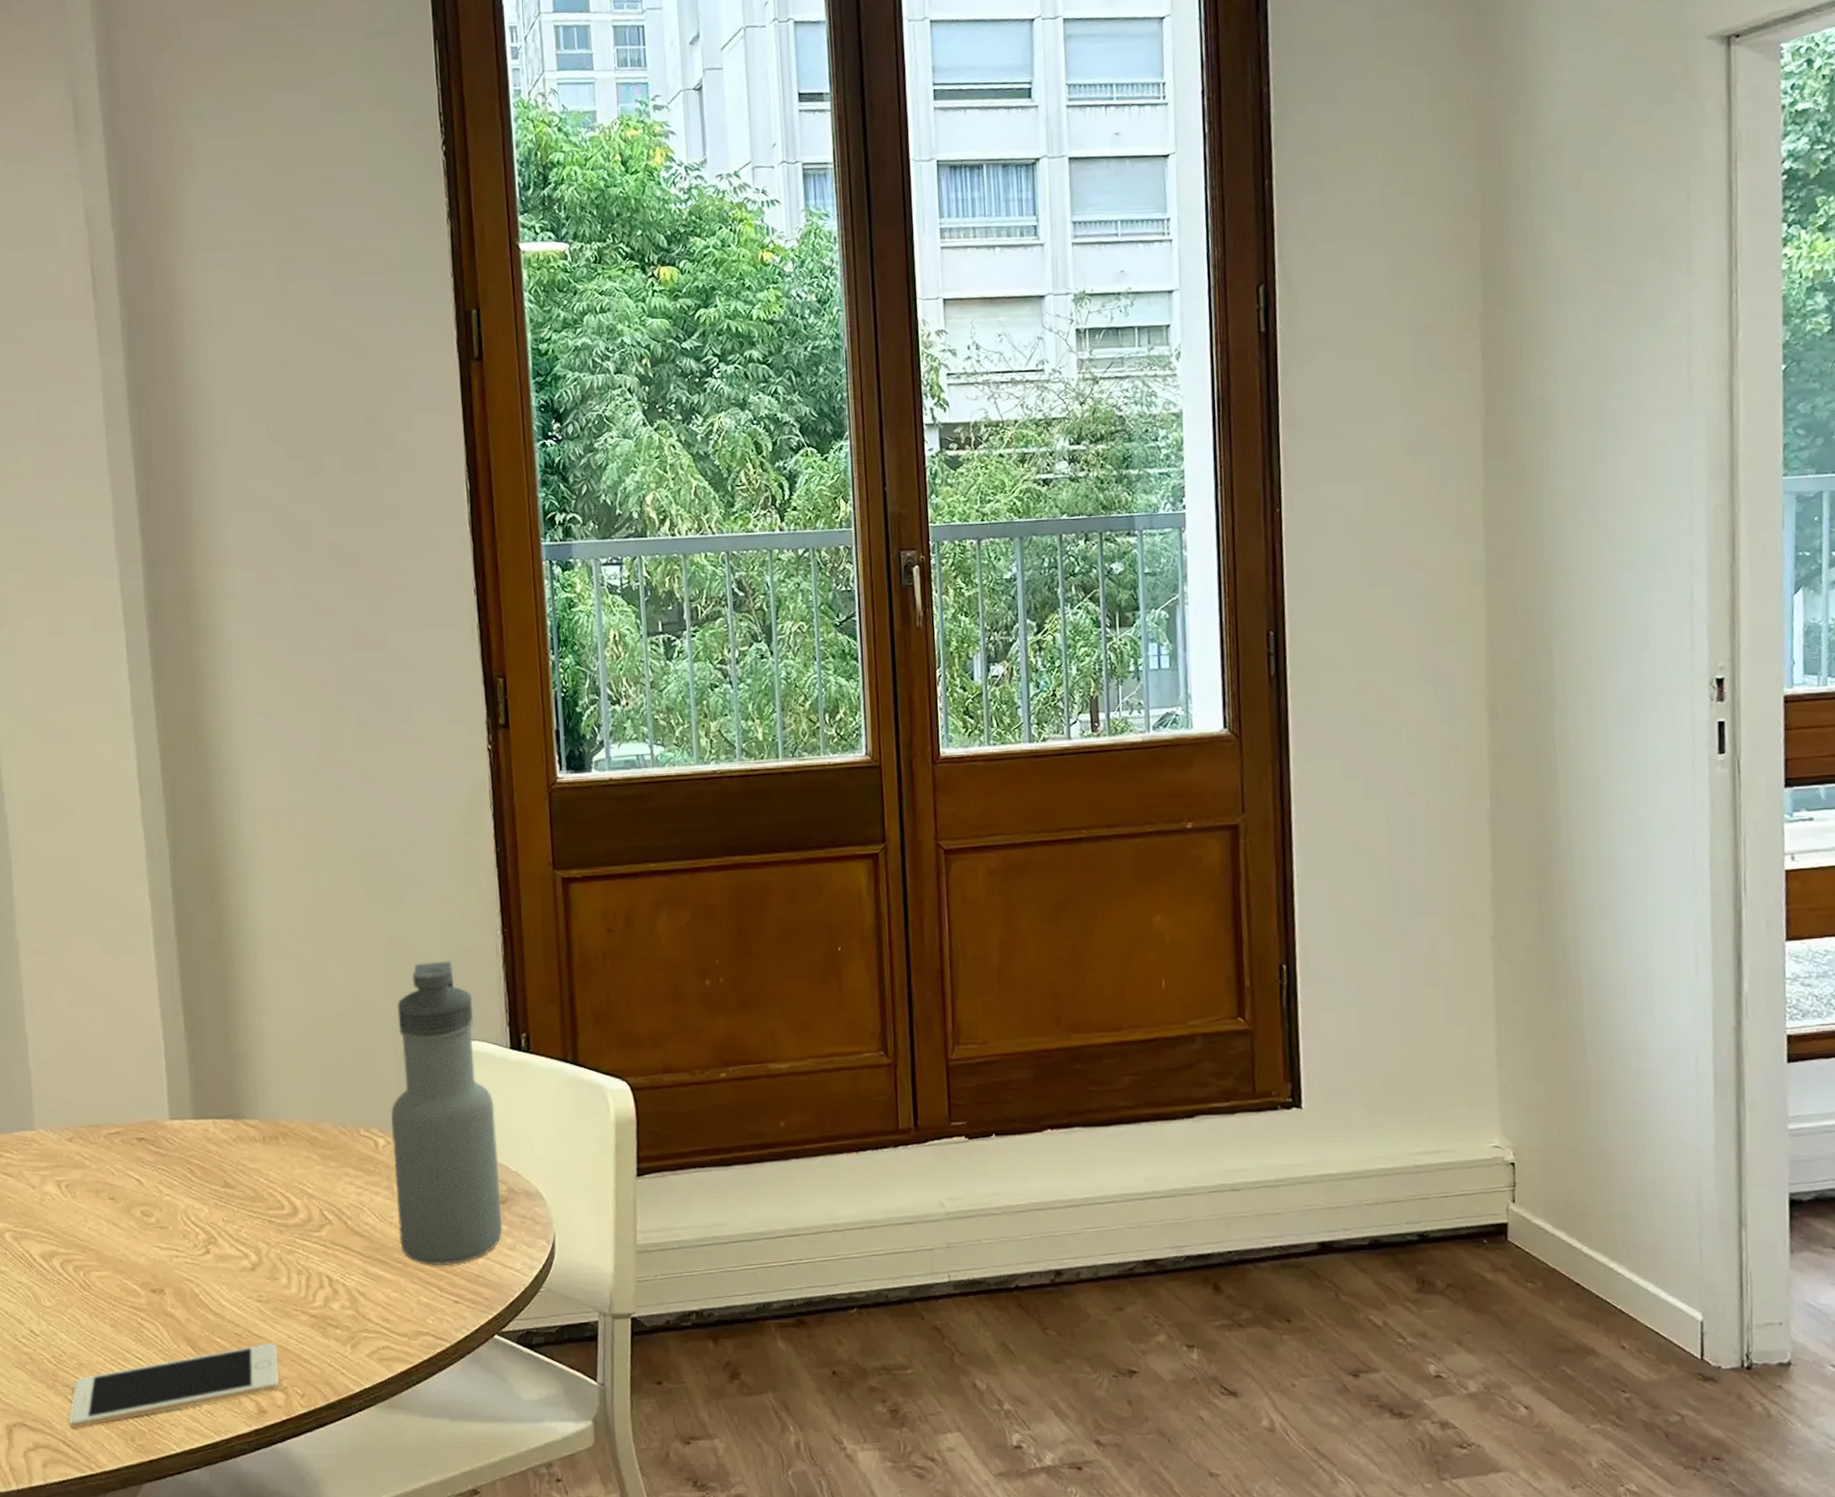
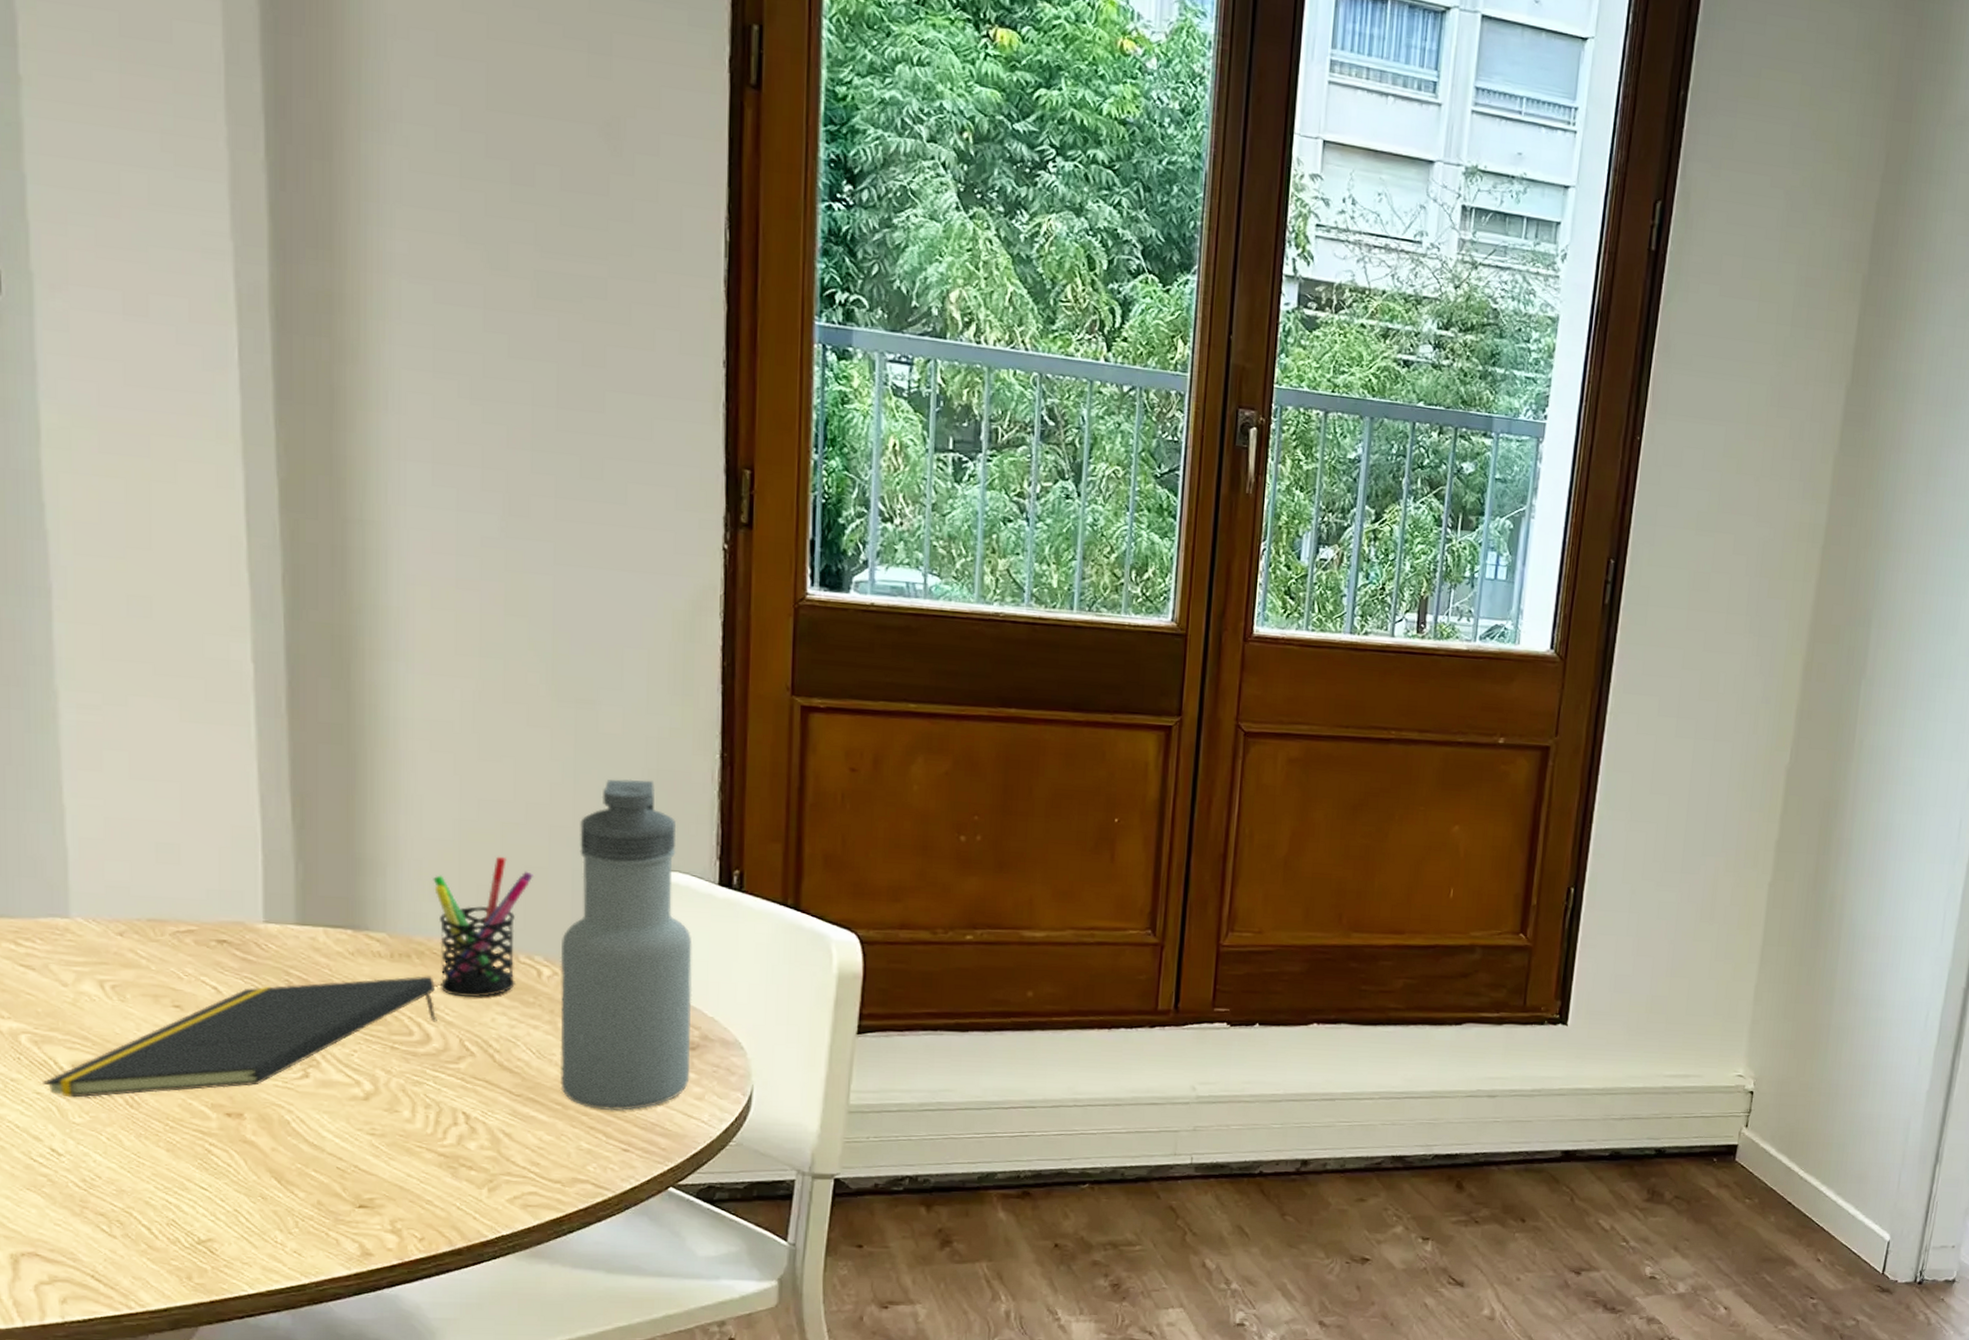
notepad: none [22,1154,302,1285] -> present [43,976,438,1098]
cell phone: present [69,1342,279,1428] -> none [101,1180,392,1262]
pen holder: none [290,1042,365,1170] -> present [433,856,533,997]

